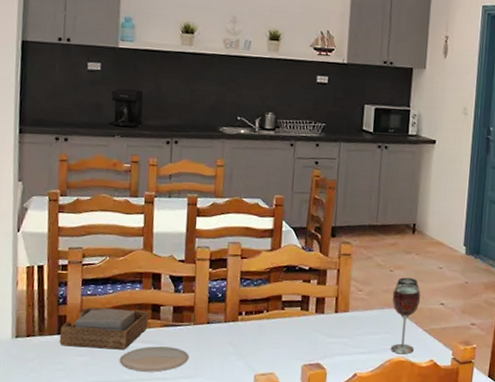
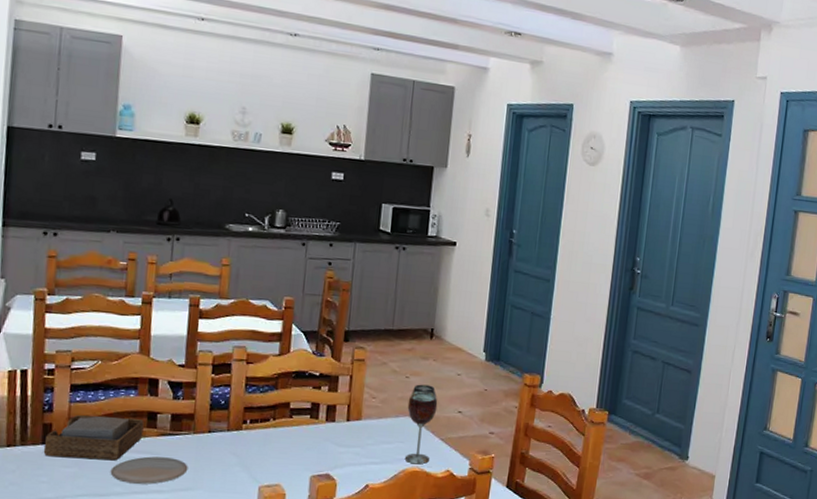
coffee maker: present [108,88,144,128] -> none [103,180,143,223]
kettle: none [156,103,179,130] -> present [156,197,182,227]

